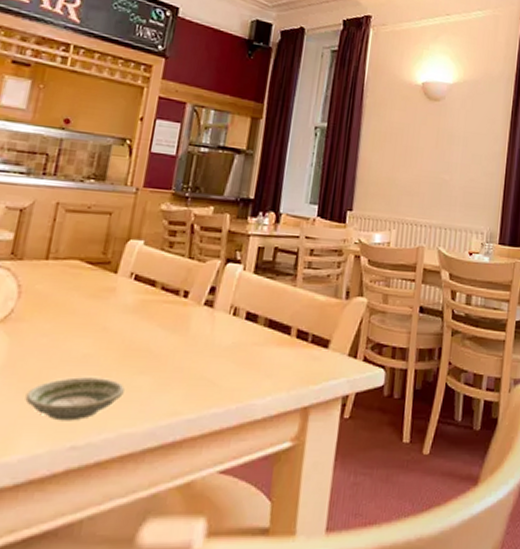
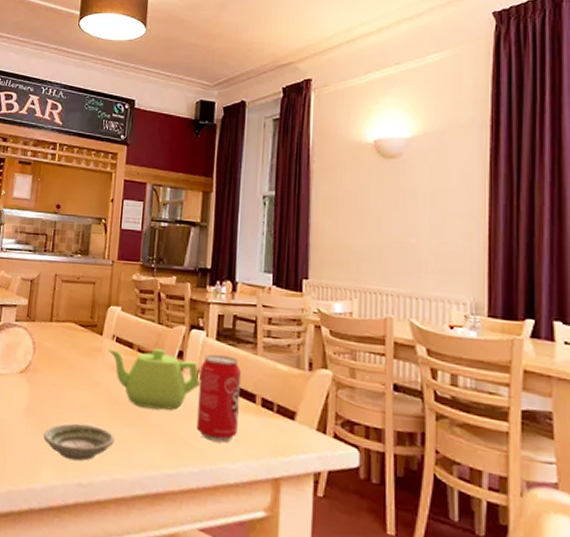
teapot: none [123,284,233,352] -> present [108,348,200,410]
beverage can: none [225,288,278,379] -> present [197,354,241,443]

